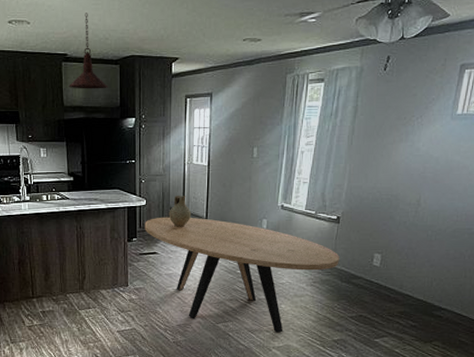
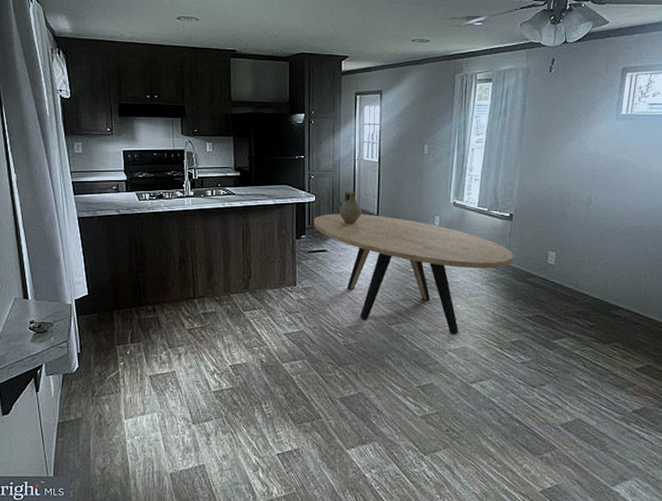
pendant light: present [69,13,108,89] -> none [237,11,277,85]

